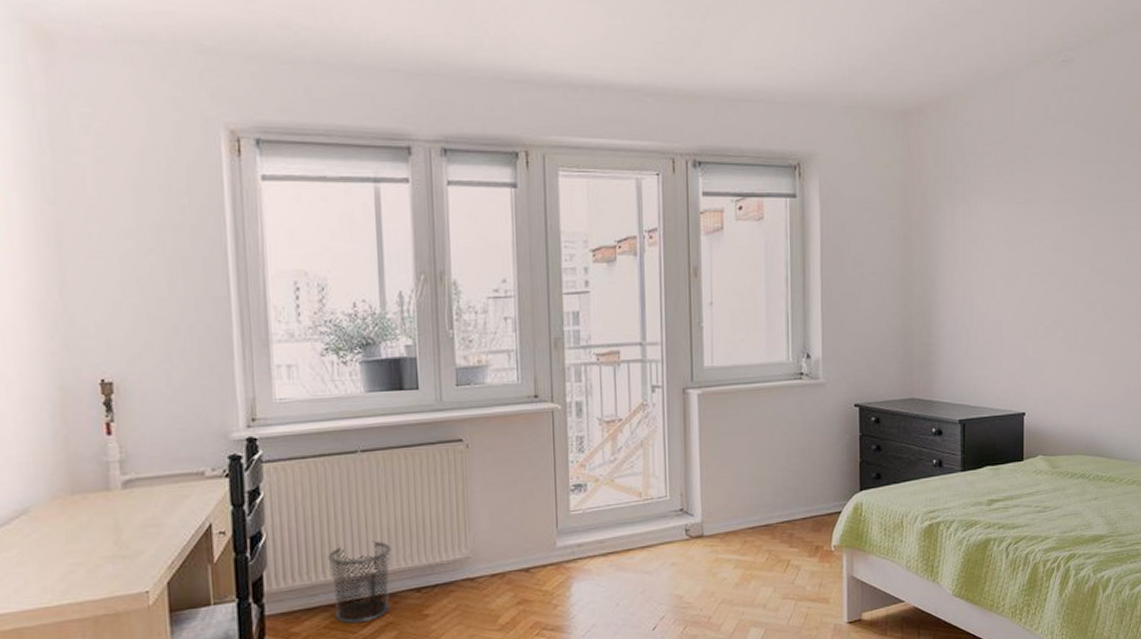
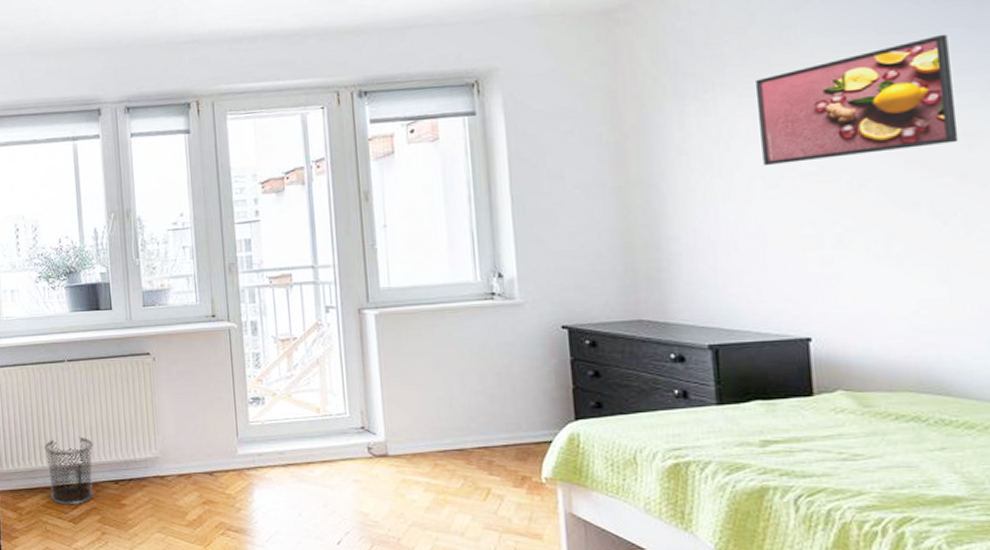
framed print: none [1005,167,1122,265] -> present [756,34,959,165]

